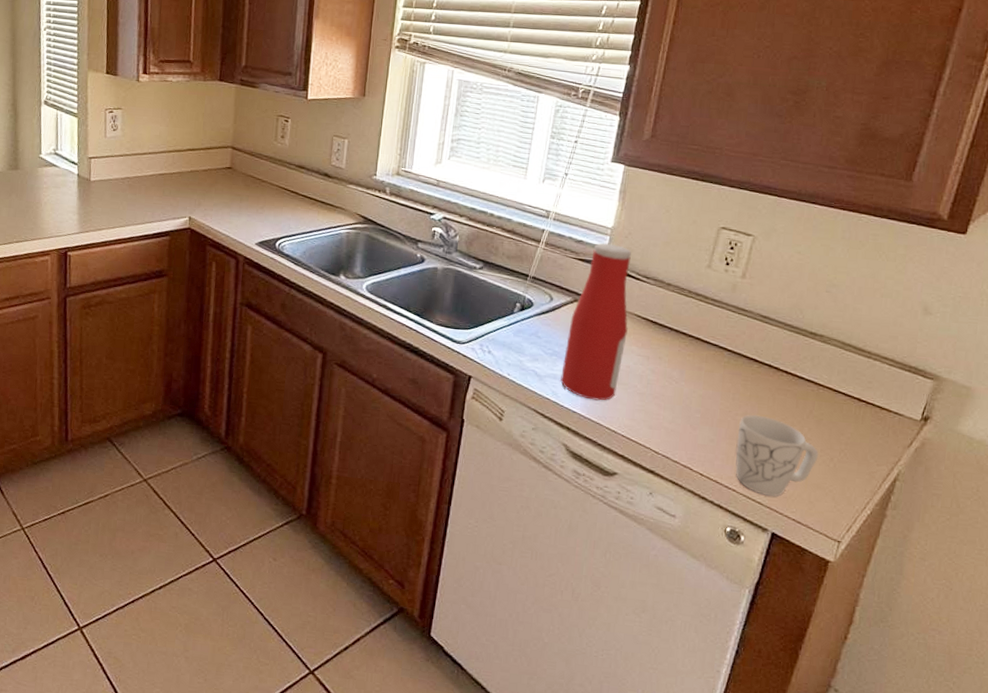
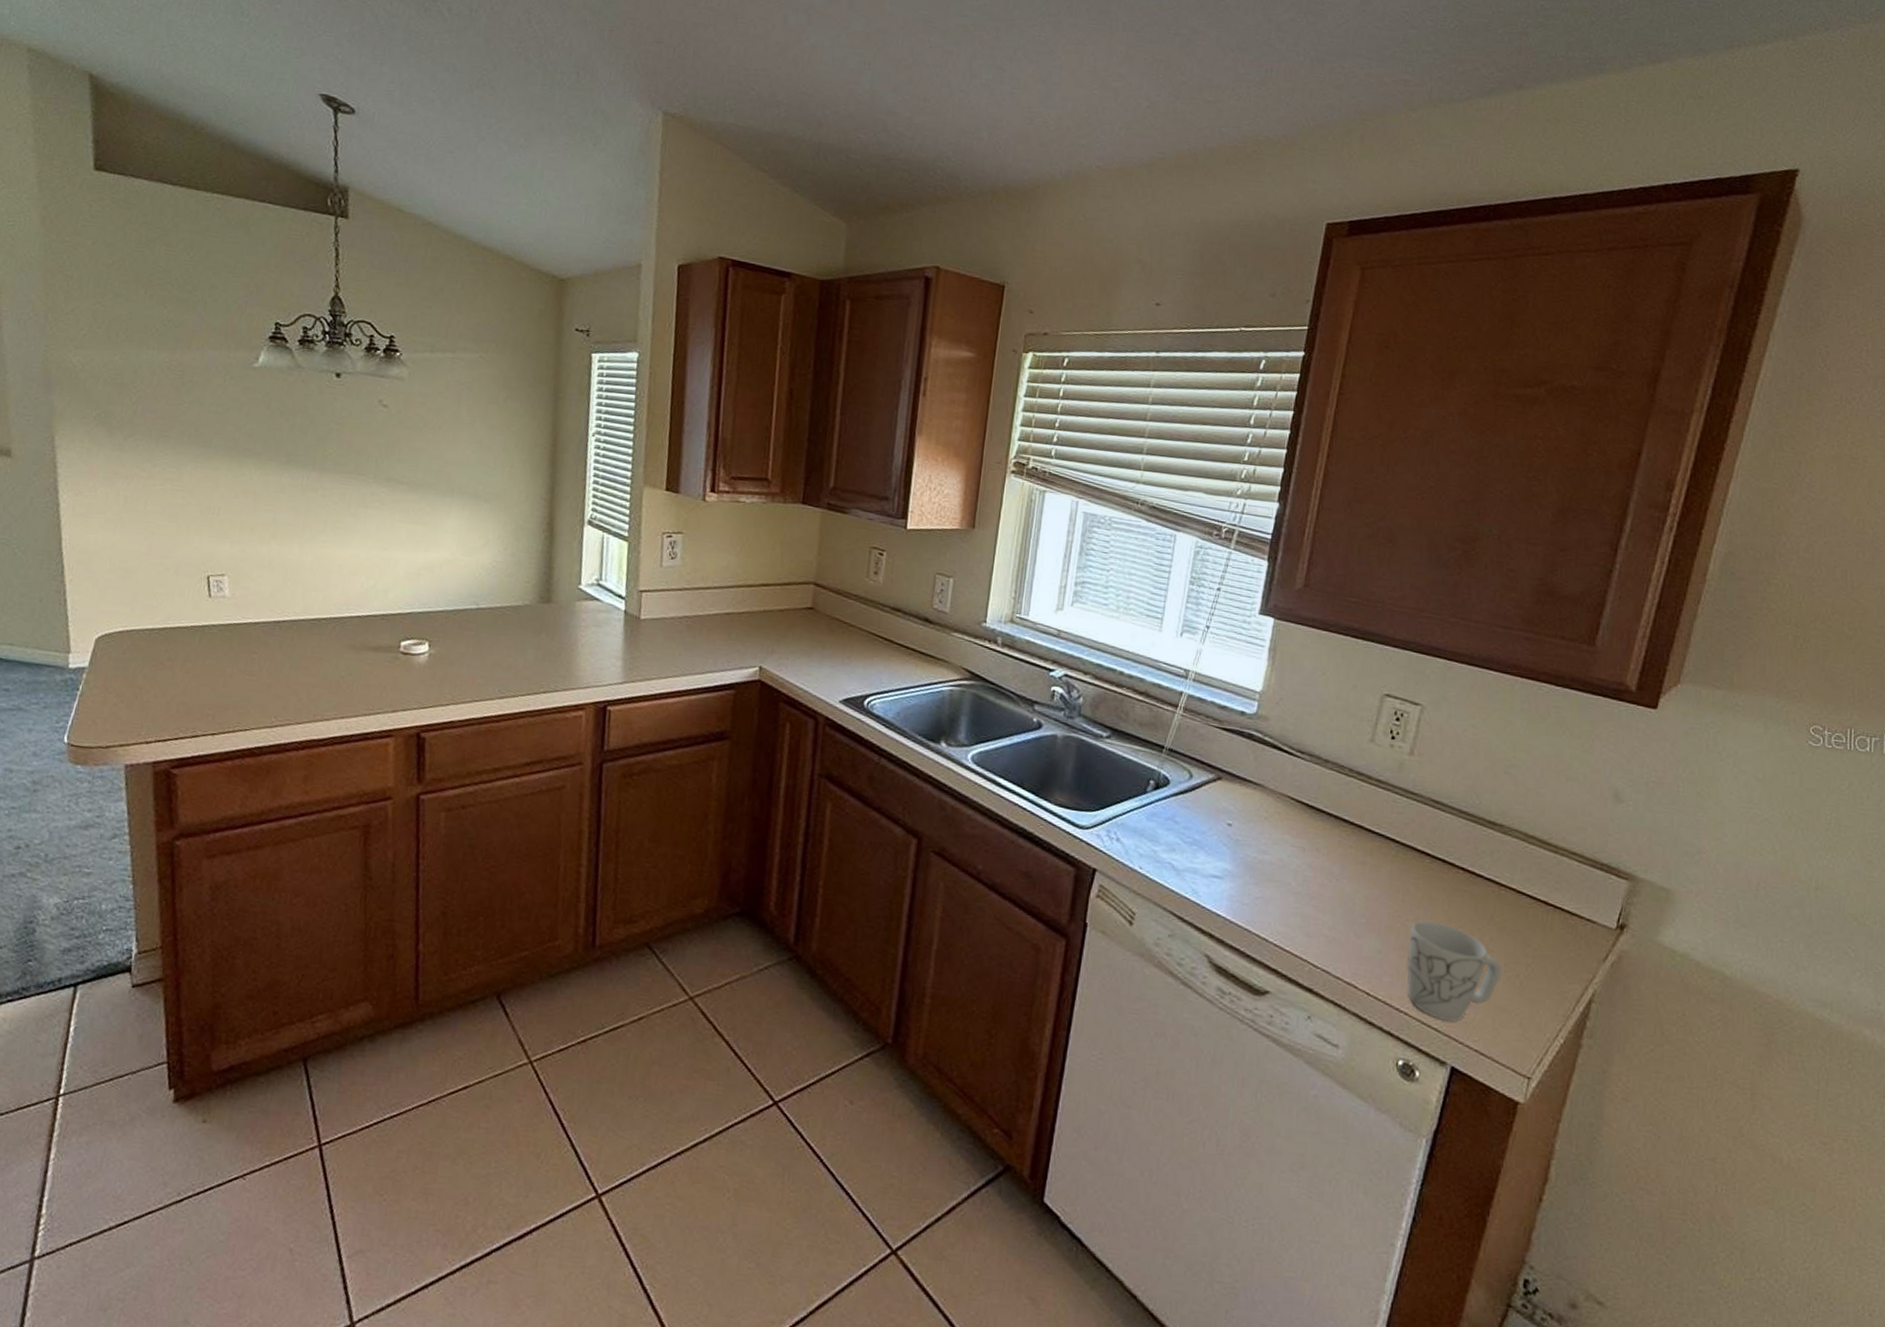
bottle: present [560,243,631,401] -> none [1202,709,1283,902]

